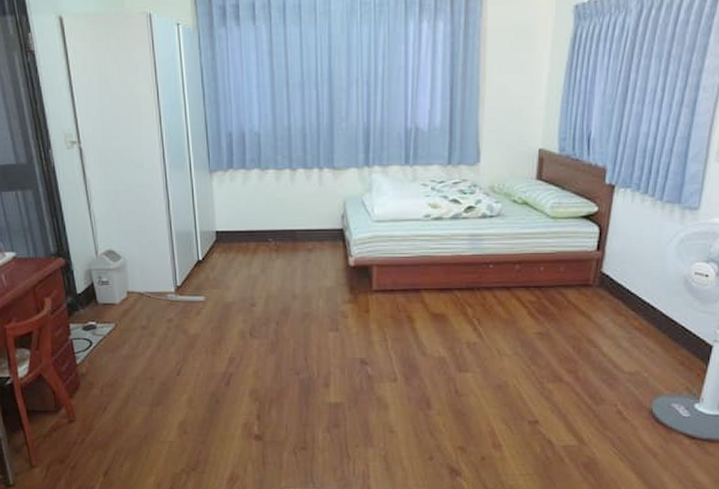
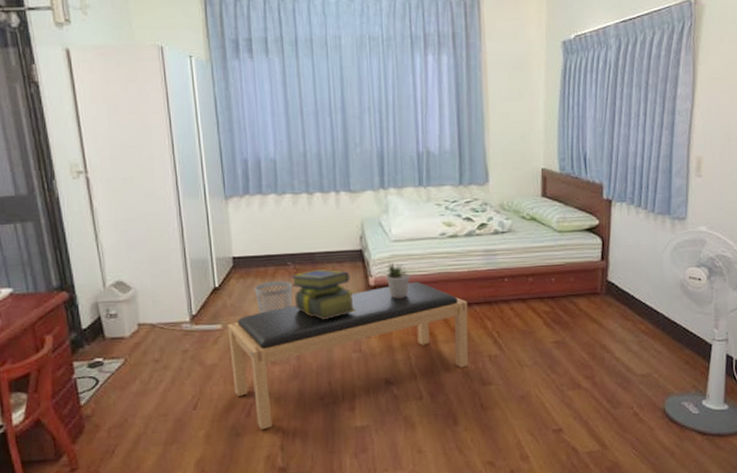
bench: none [210,263,449,399] -> present [228,281,469,430]
wastebasket: none [236,257,273,288] -> present [254,281,293,314]
stack of books: none [271,246,334,298] -> present [290,269,356,320]
potted plant: none [364,243,391,280] -> present [384,262,411,298]

